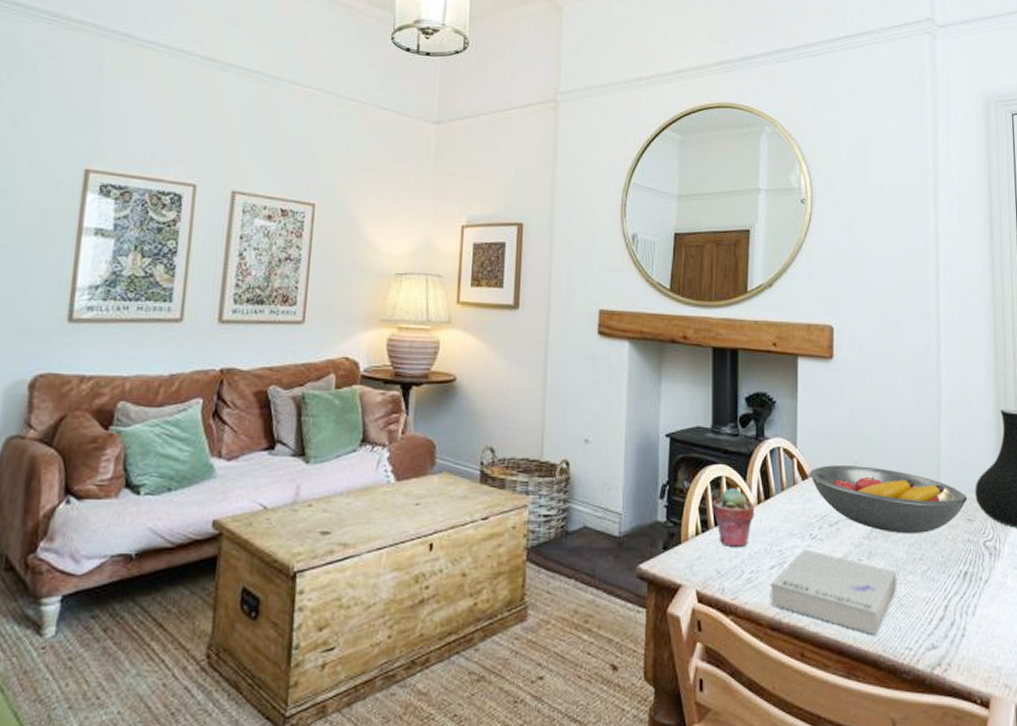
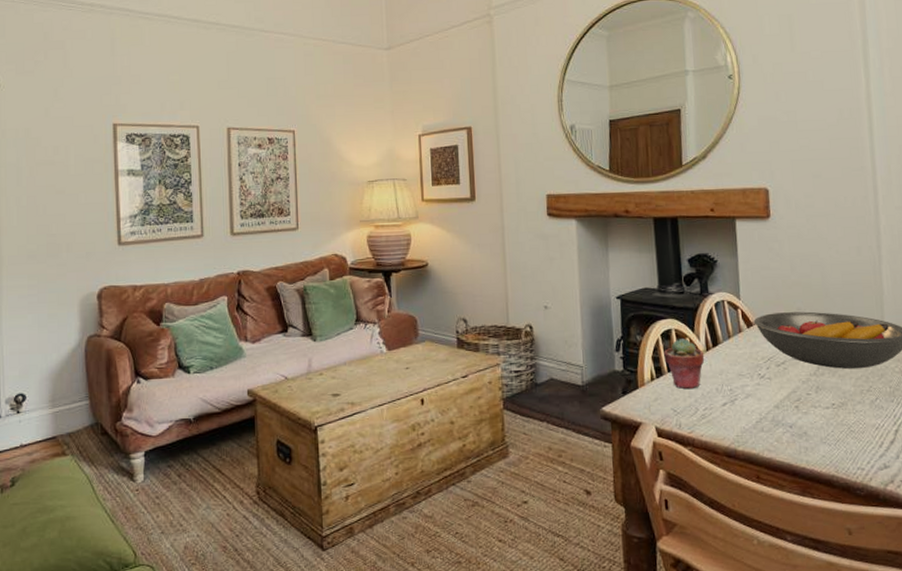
book: present [770,548,897,636] -> none [723,387,846,459]

